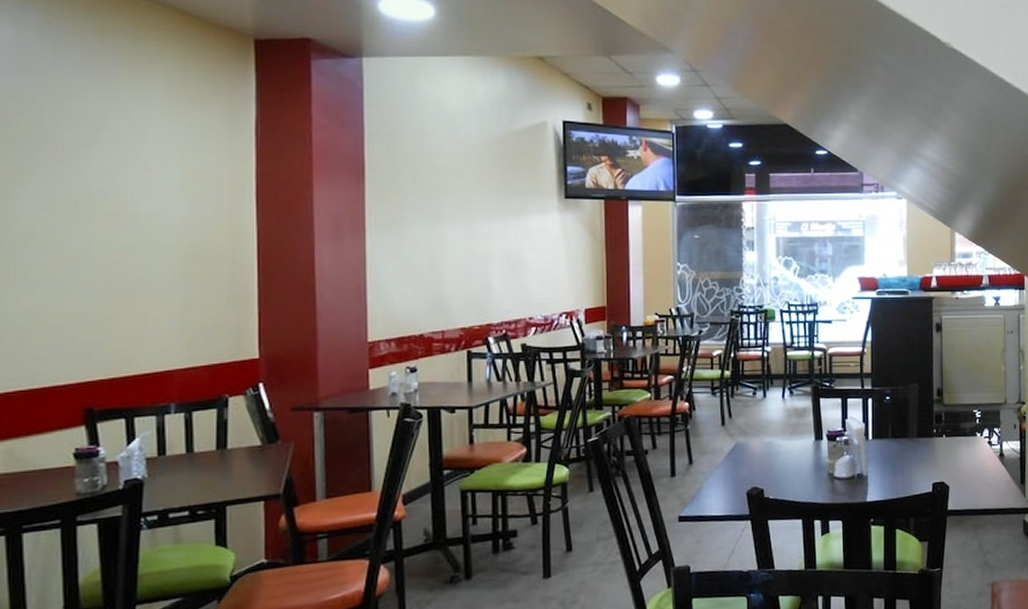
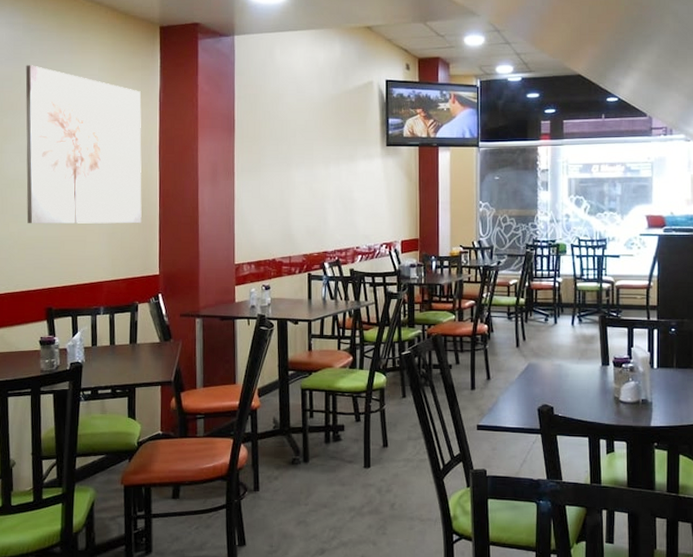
wall art: none [44,79,232,295] -> present [25,65,142,224]

